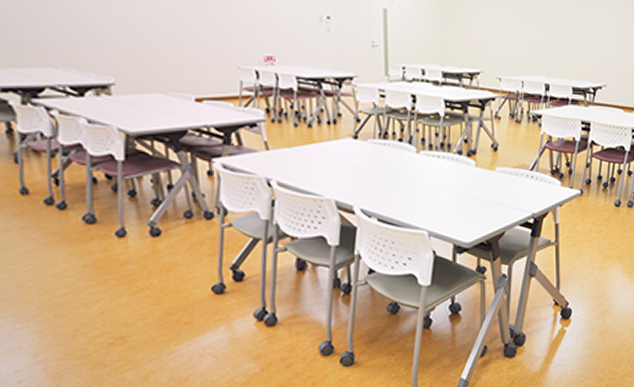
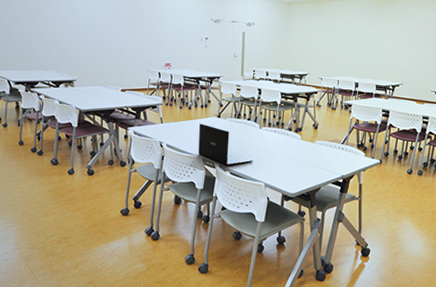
laptop: none [326,149,411,210] -> present [199,123,254,166]

